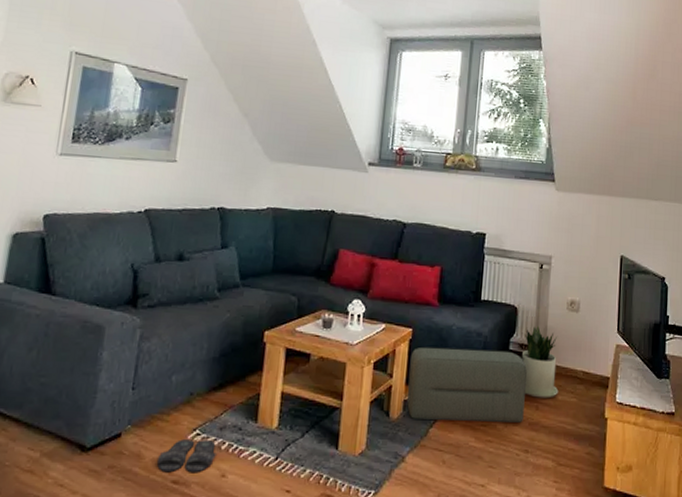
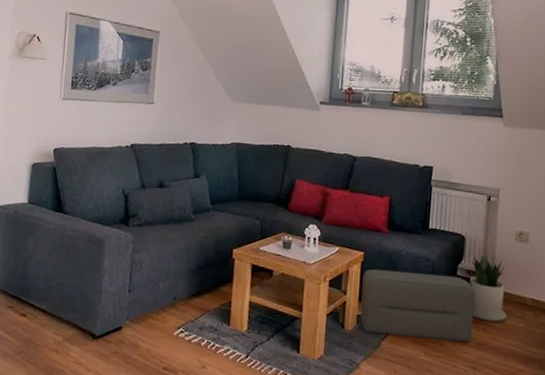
slippers: present [157,439,218,473] -> none [151,335,198,363]

